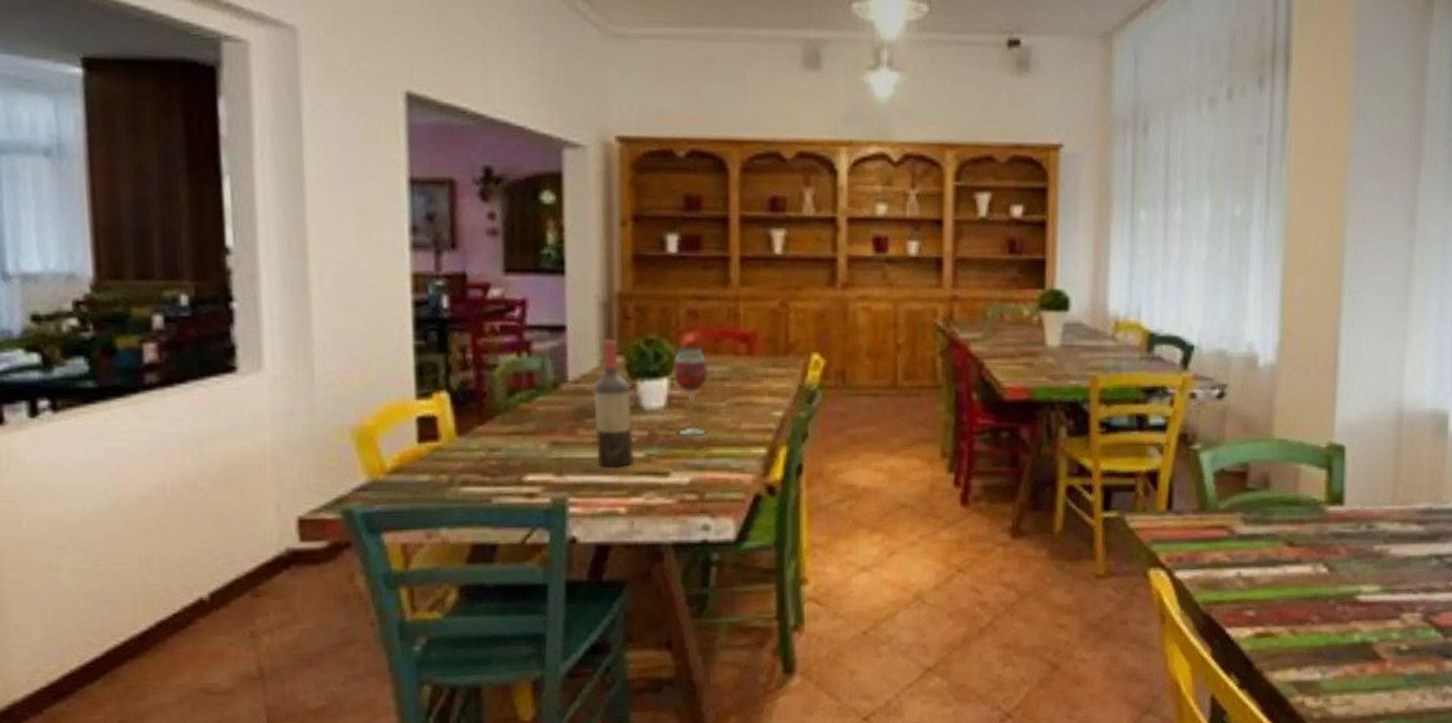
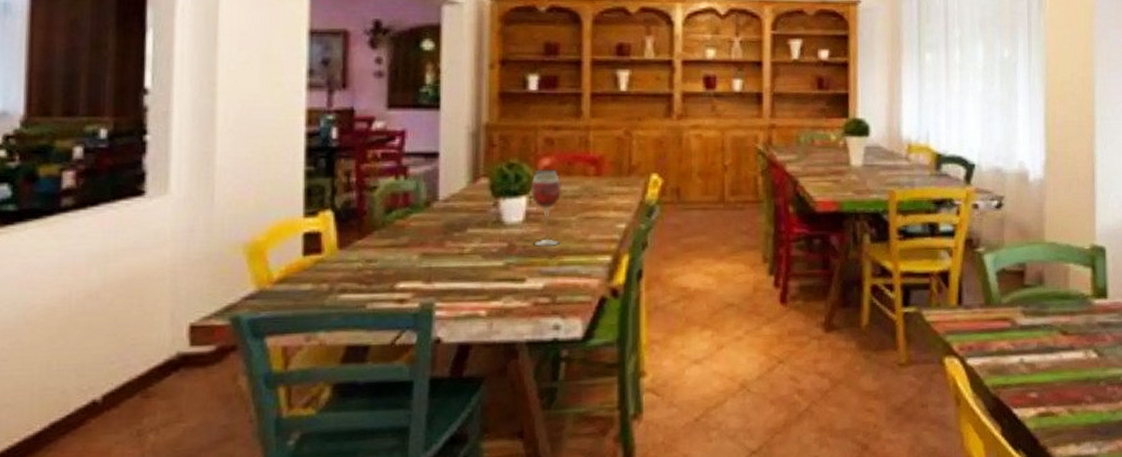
wine bottle: present [593,339,635,469] -> none [460,164,496,276]

